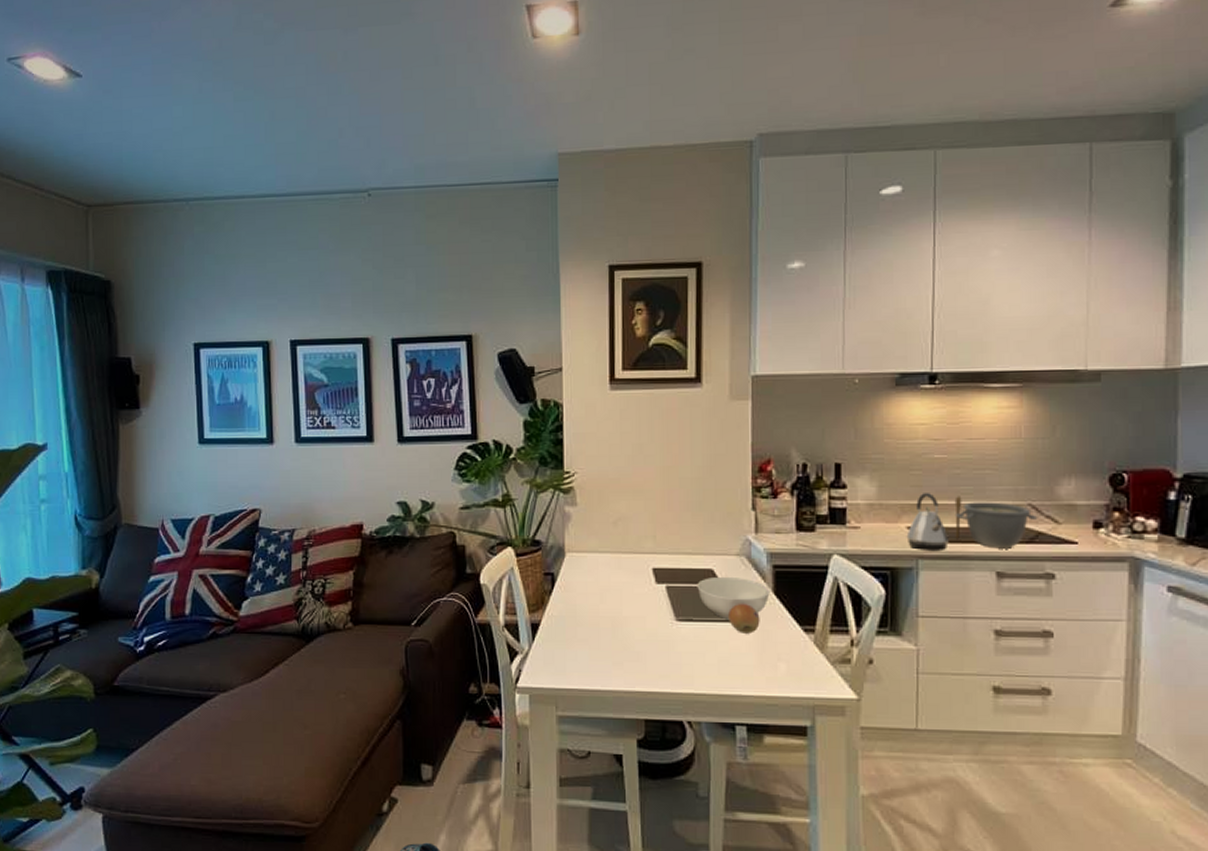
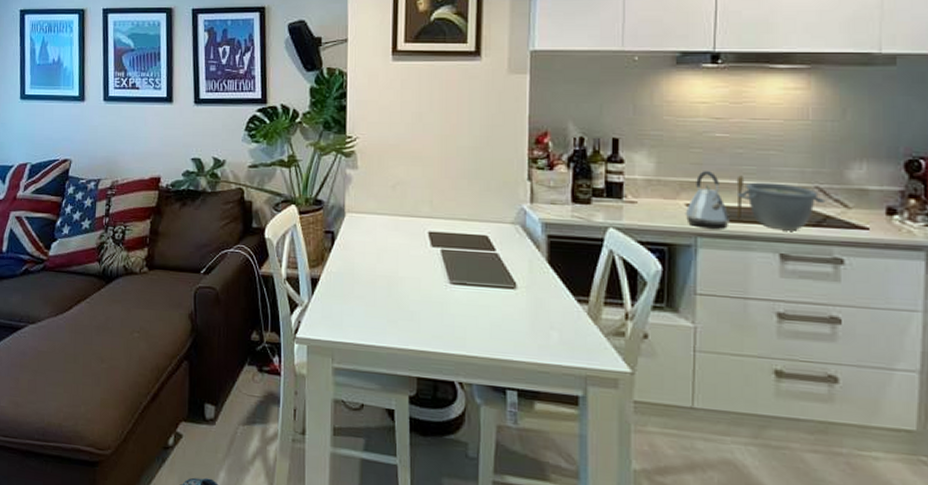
bowl: present [697,576,770,619] -> none [471,243,544,285]
fruit: present [728,603,760,634] -> none [502,270,533,301]

